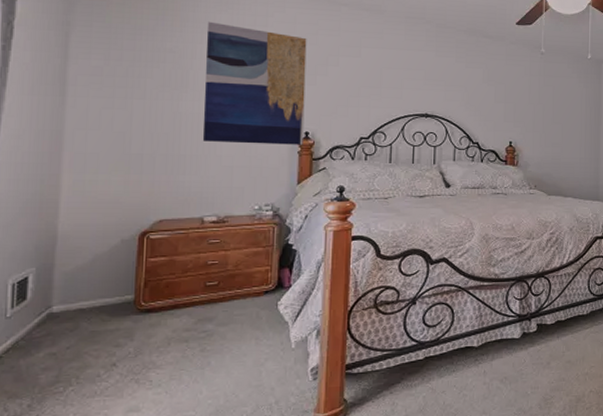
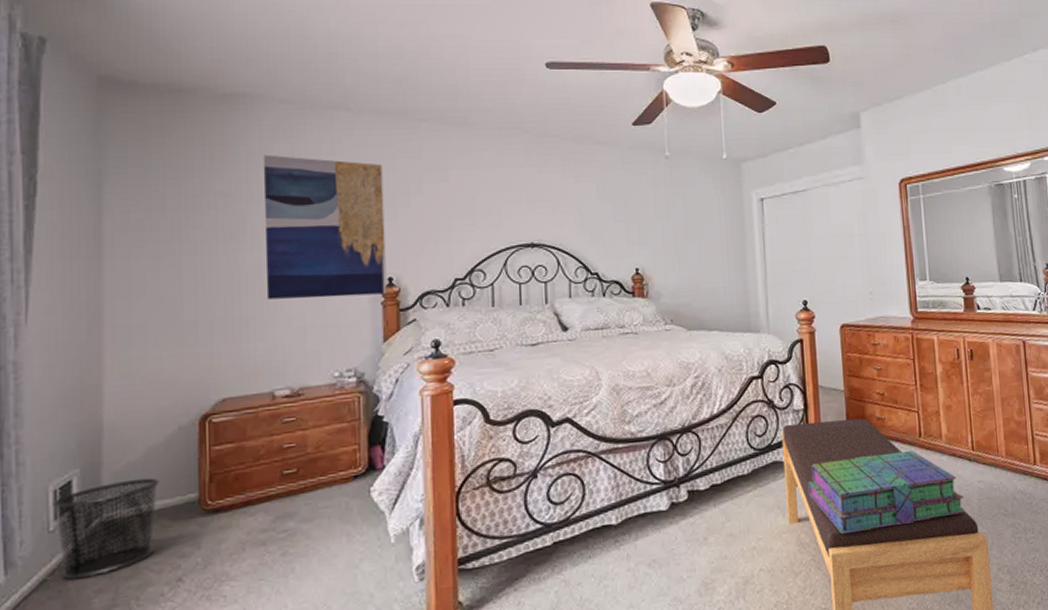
waste bin: none [11,280,102,358] -> present [53,477,159,580]

